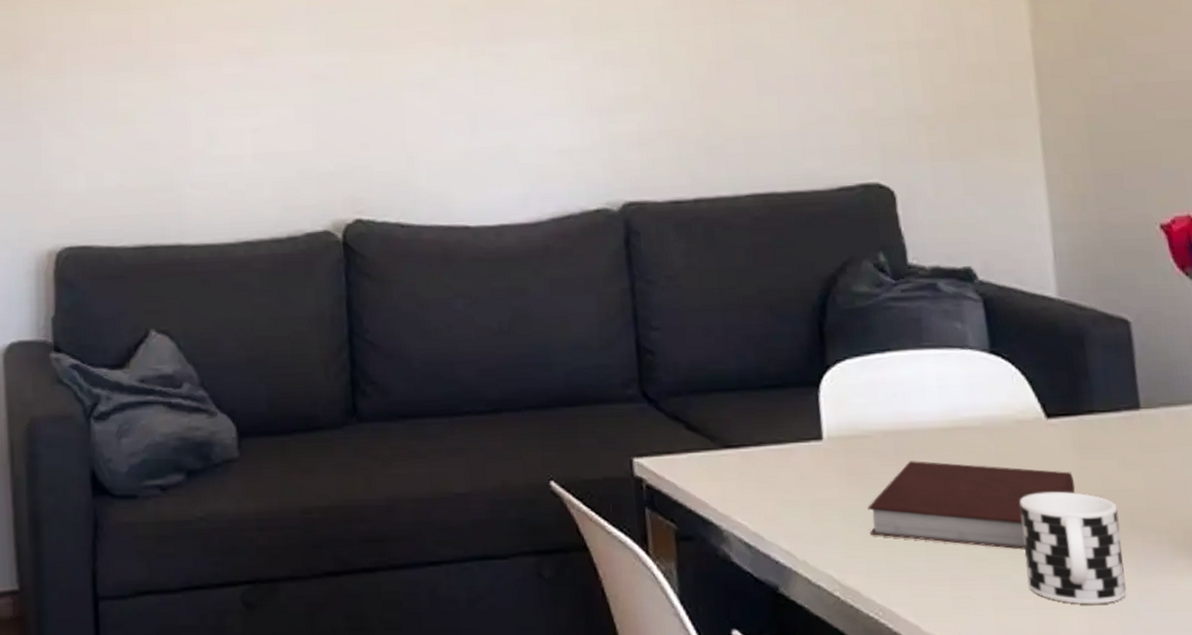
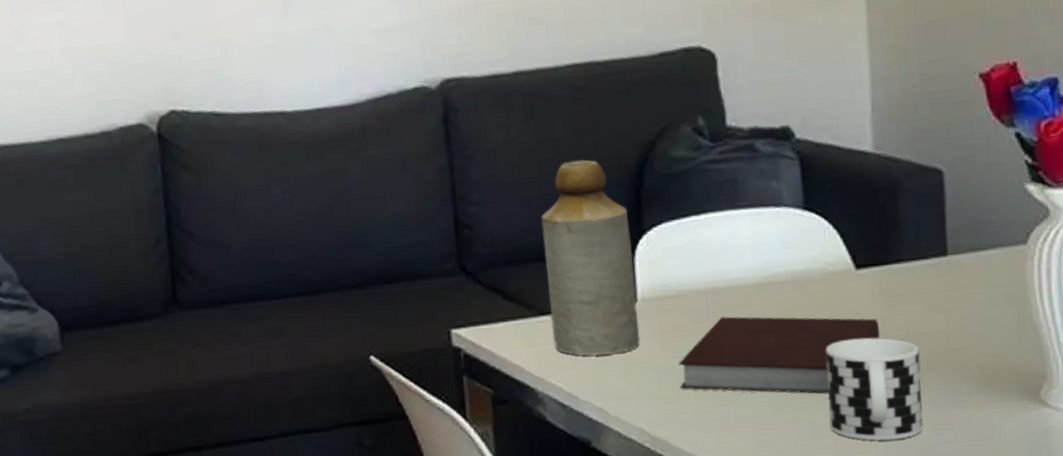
bottle: none [722,290,827,495] -> present [540,159,640,356]

